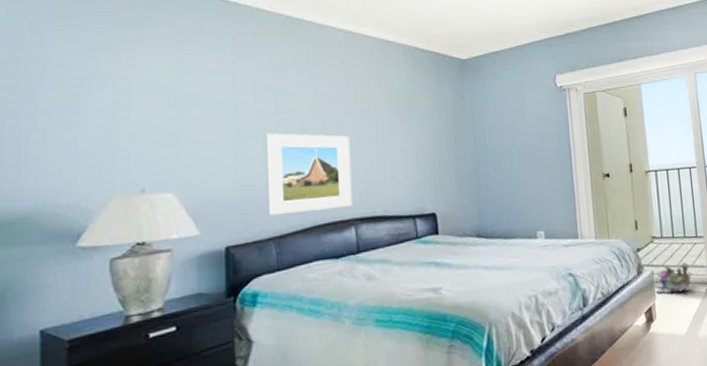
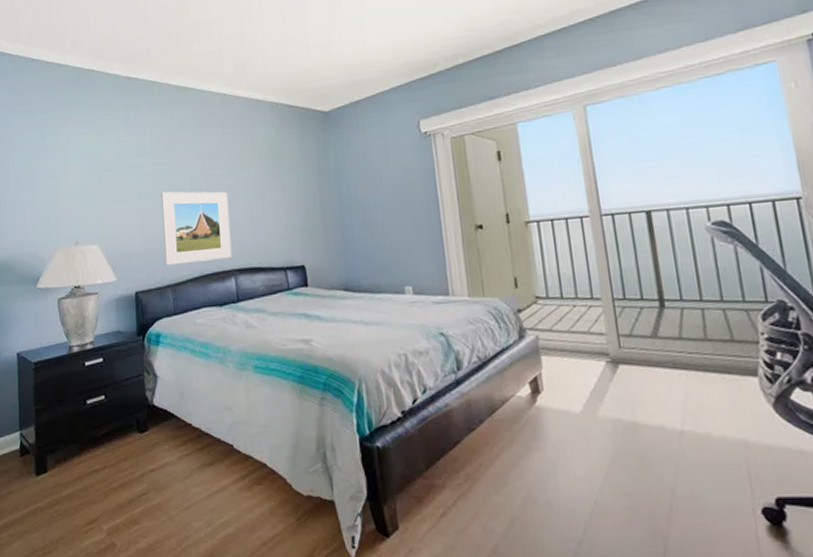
waste bin: present [654,261,692,294] -> none [540,326,588,364]

